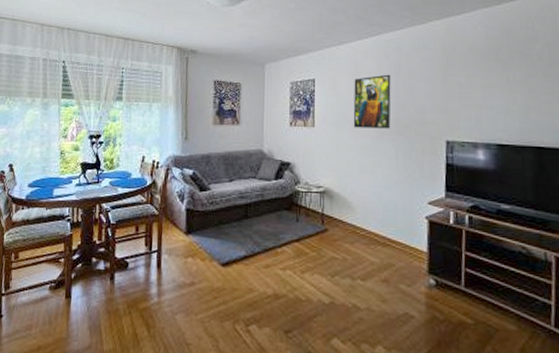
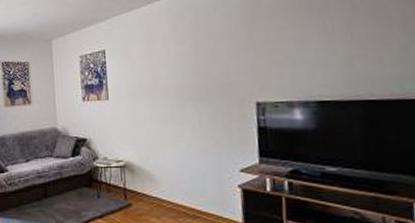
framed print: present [353,74,391,129] -> none [147,36,192,97]

